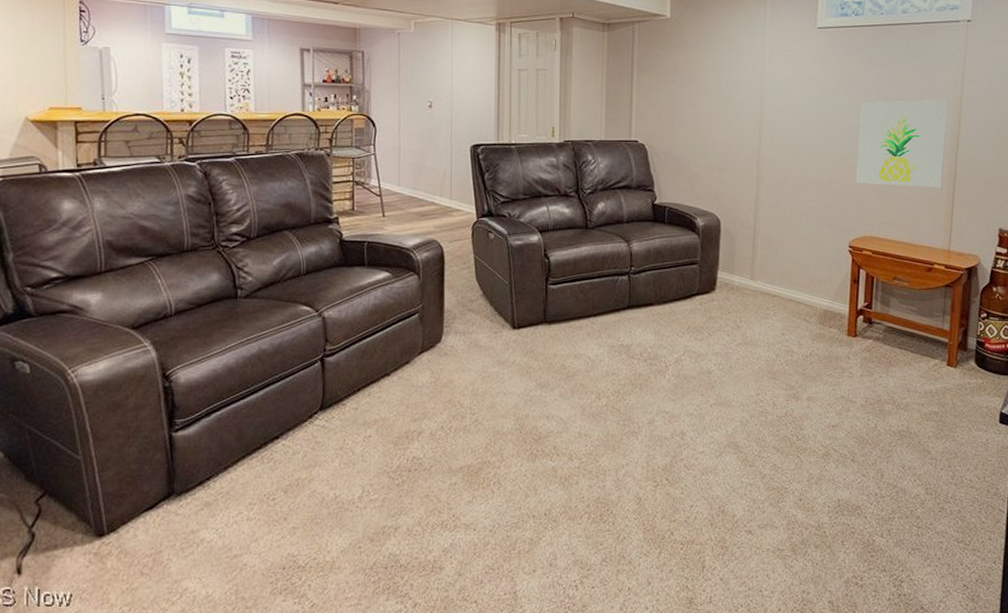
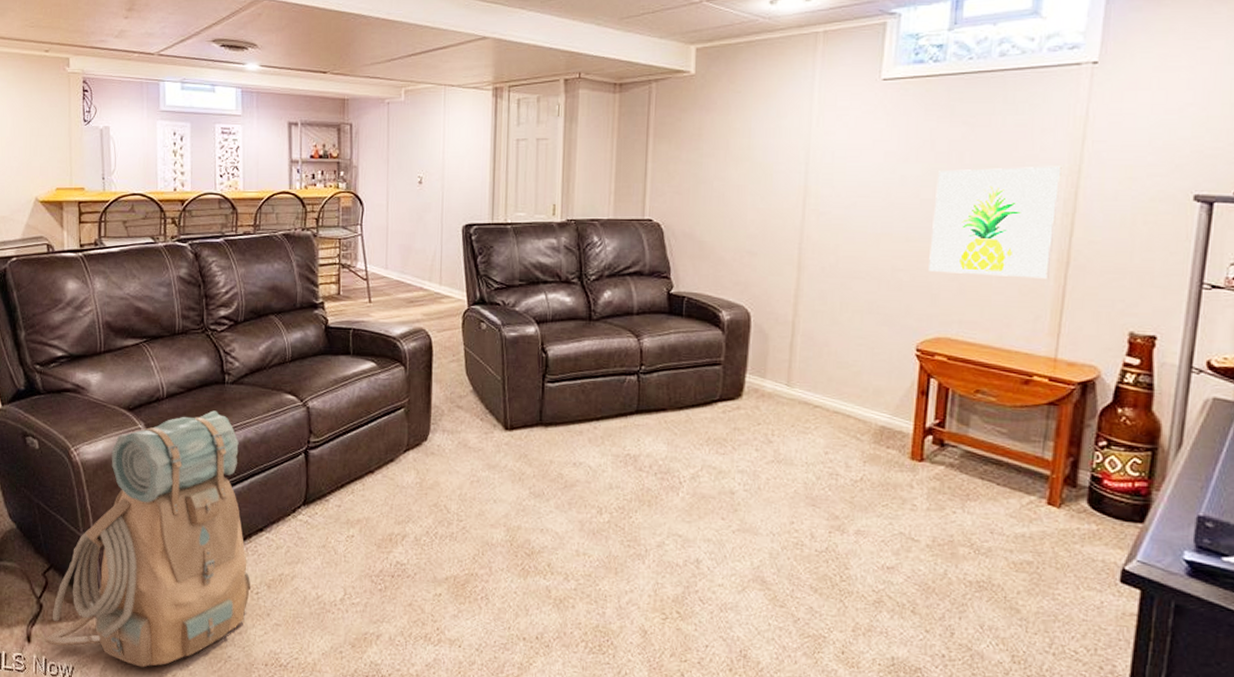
backpack: none [38,325,267,586] -> present [45,410,251,668]

